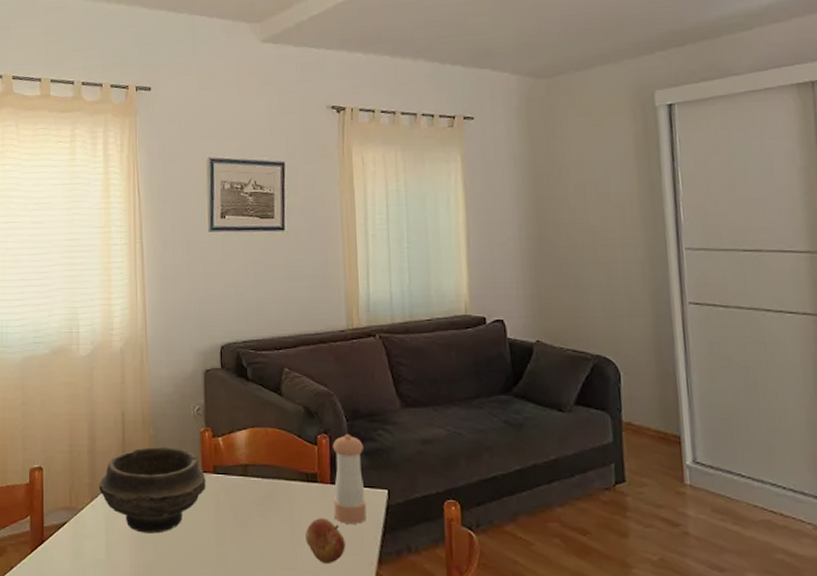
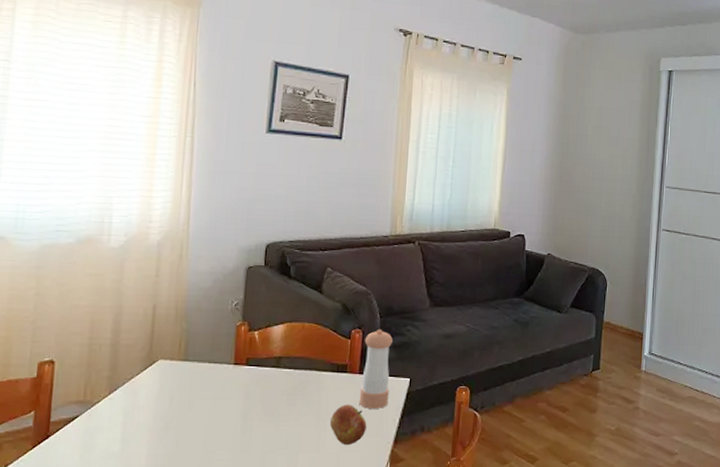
bowl: present [98,446,206,534] -> none [119,339,238,424]

